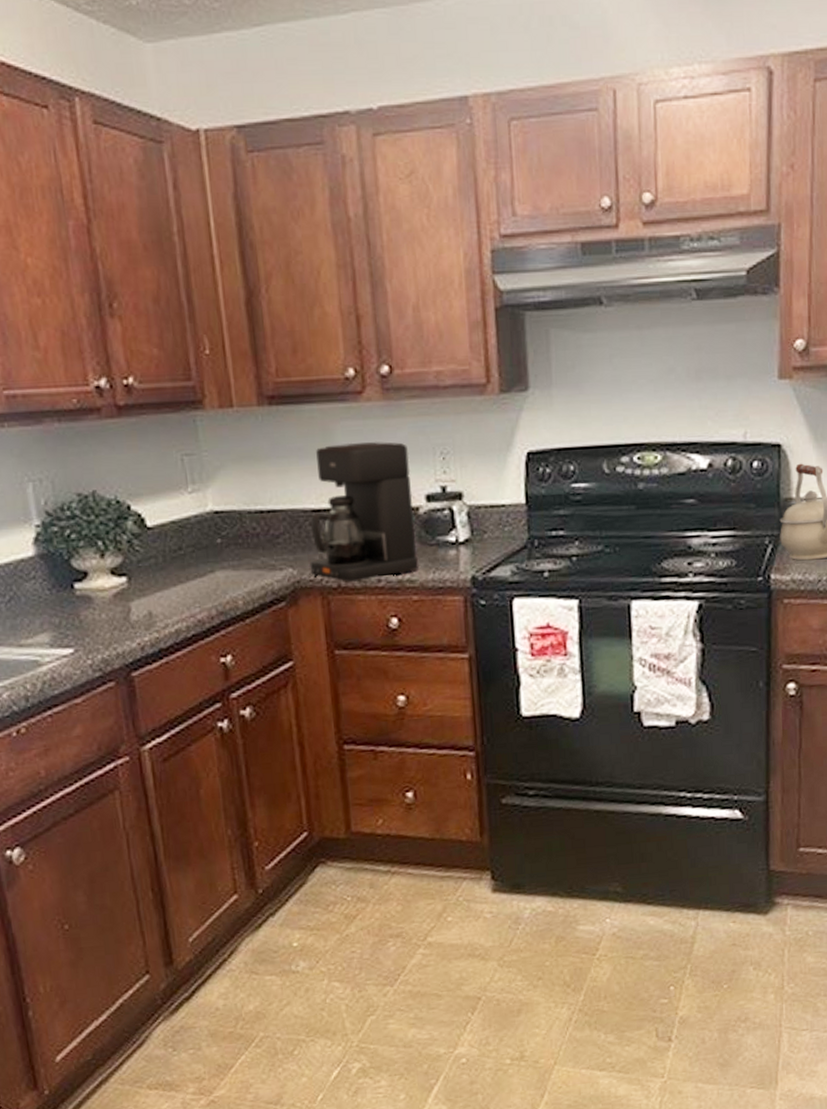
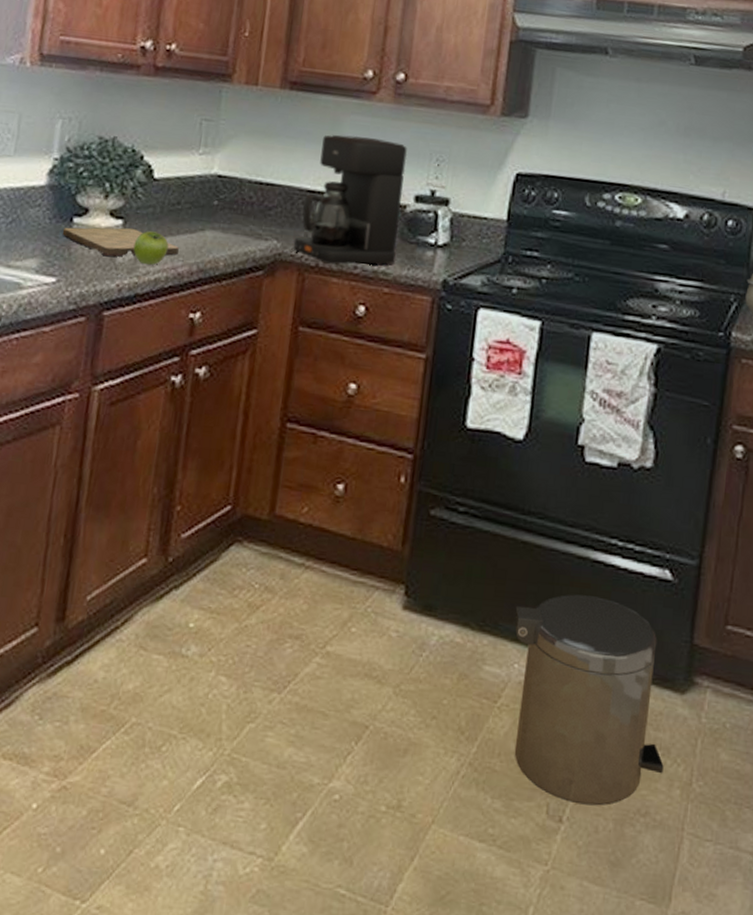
cutting board: none [66,583,193,618] -> present [62,227,179,257]
fruit: none [144,582,182,619] -> present [133,231,169,266]
trash can: none [598,846,757,1023] -> present [514,594,664,805]

